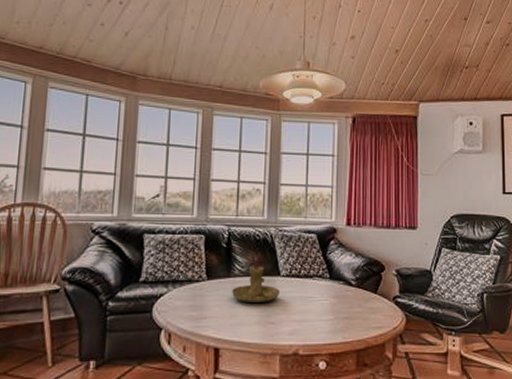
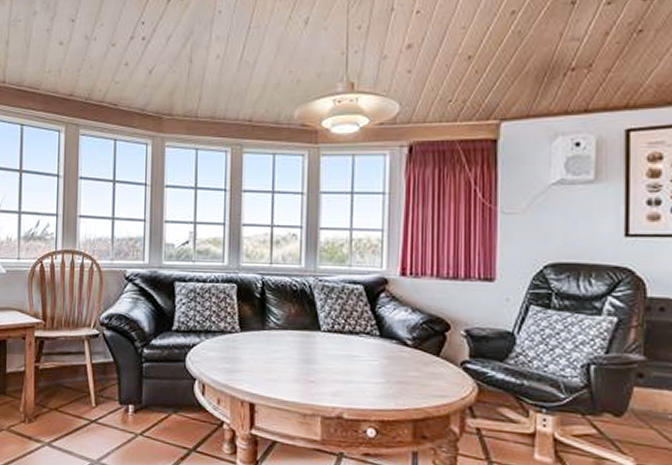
candle holder: present [232,265,279,302] -> none [267,318,320,359]

